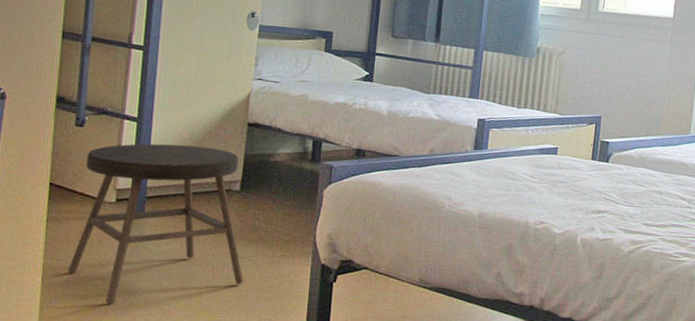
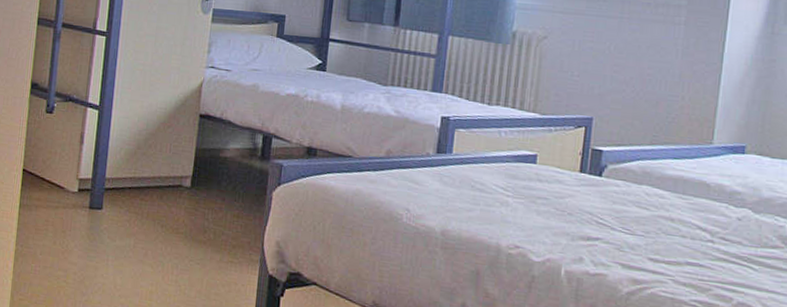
stool: present [68,143,244,305] -> none [35,132,192,298]

